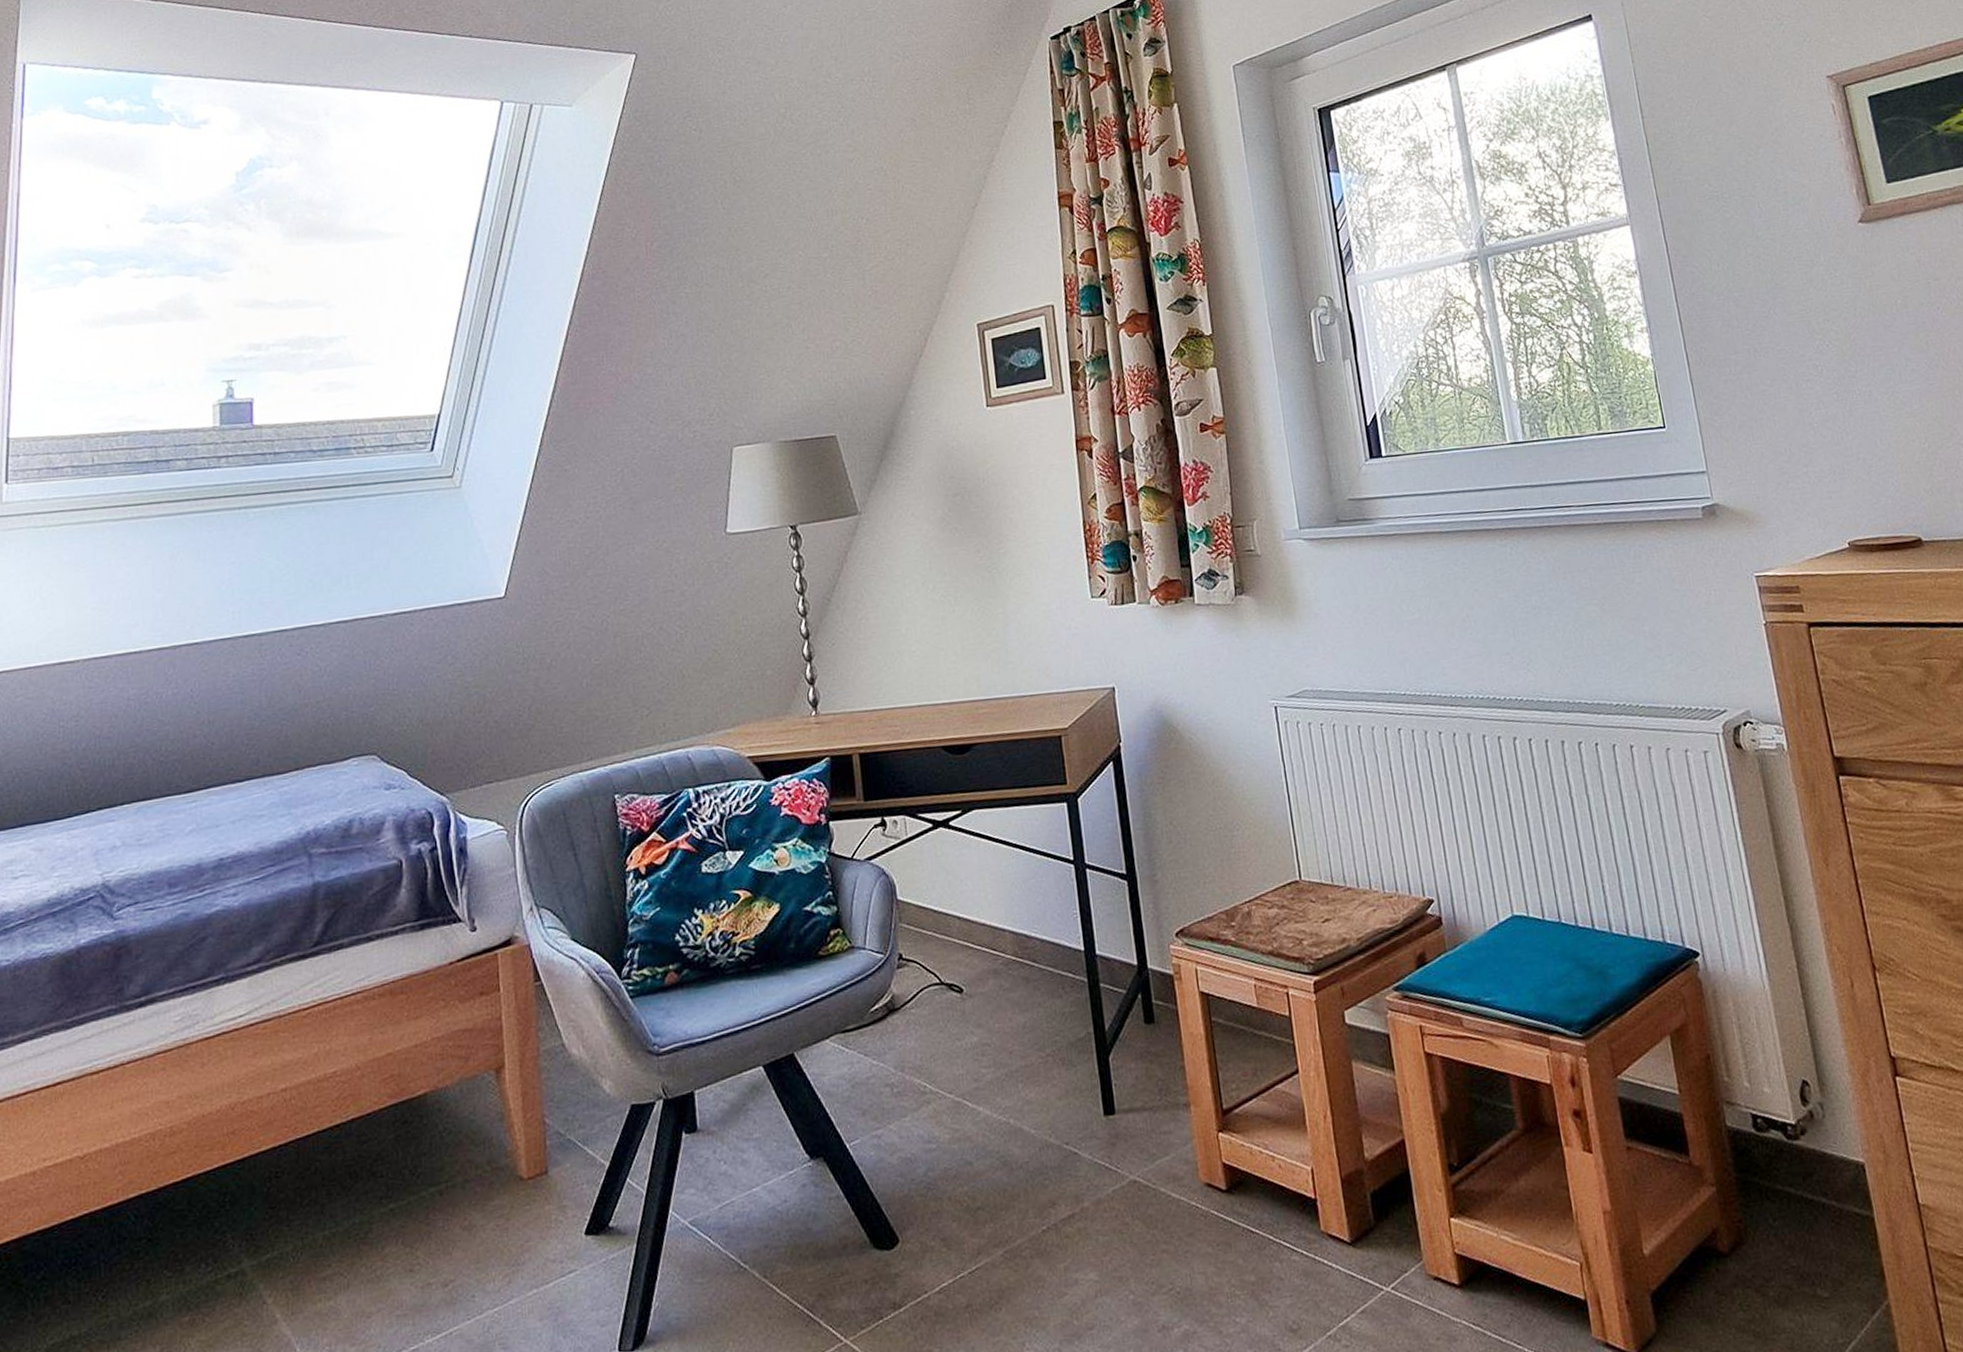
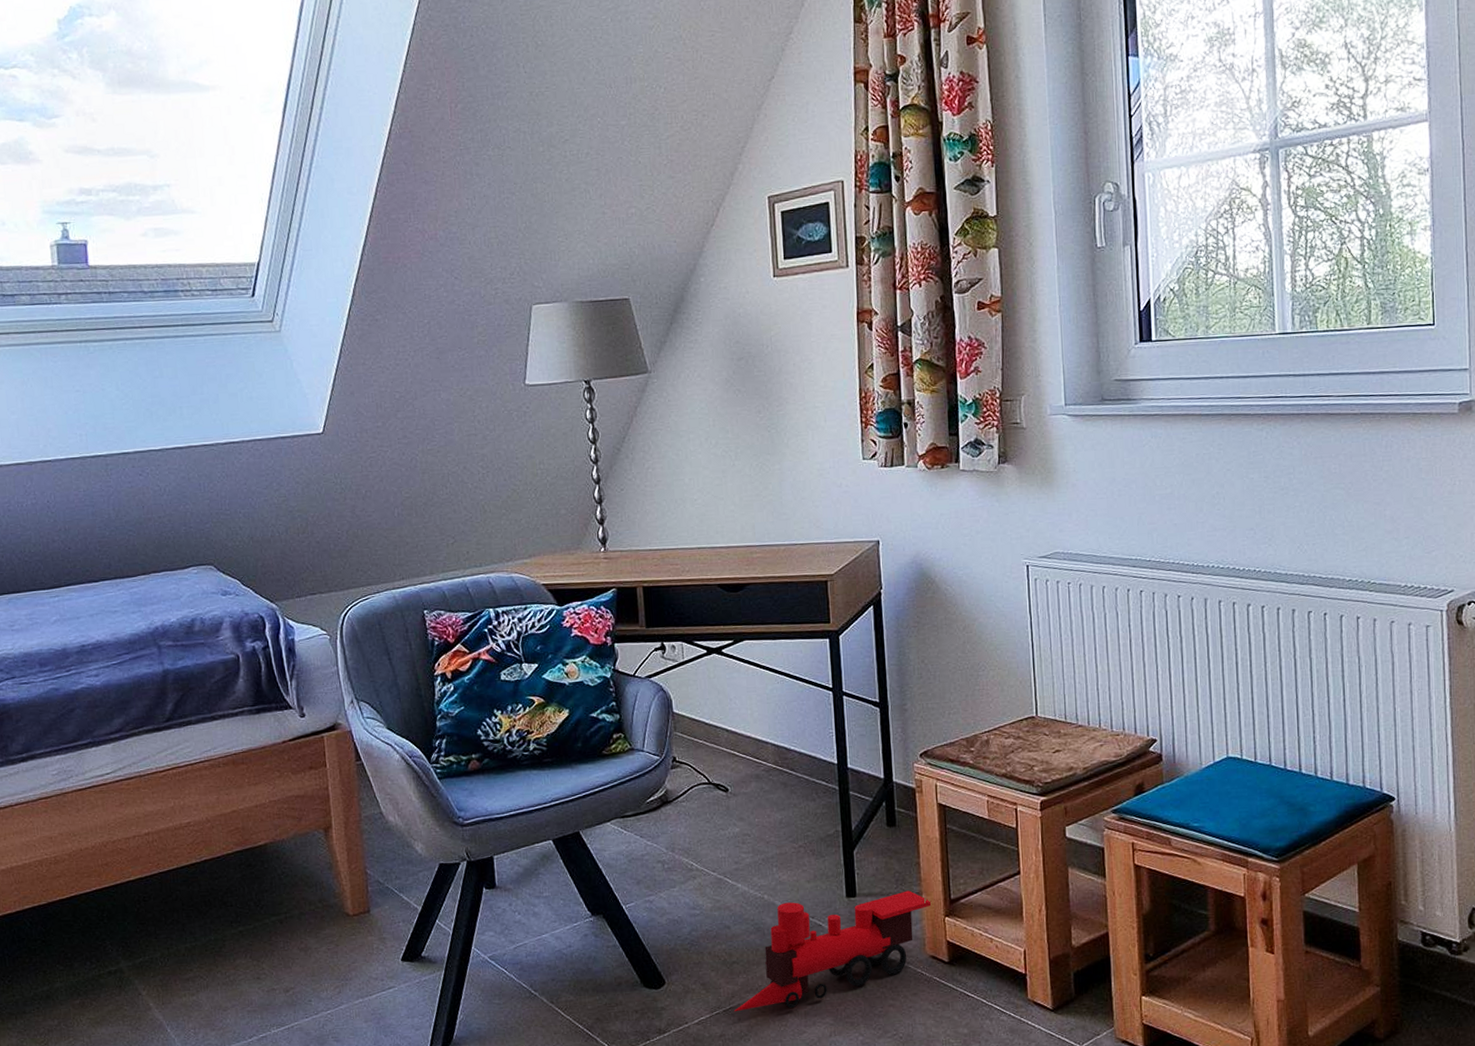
toy train: none [980,1102,1202,1274] -> present [733,890,932,1012]

